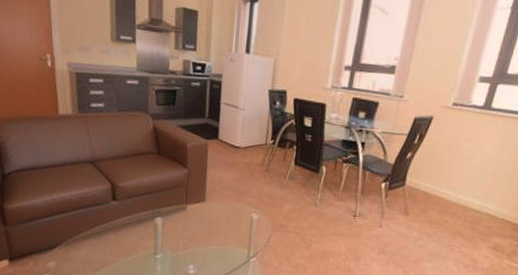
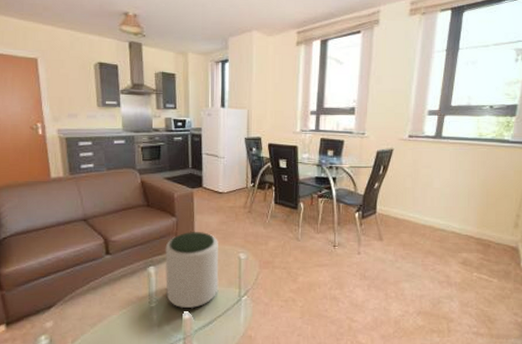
plant pot: none [171,185,231,265] -> present [165,232,219,309]

